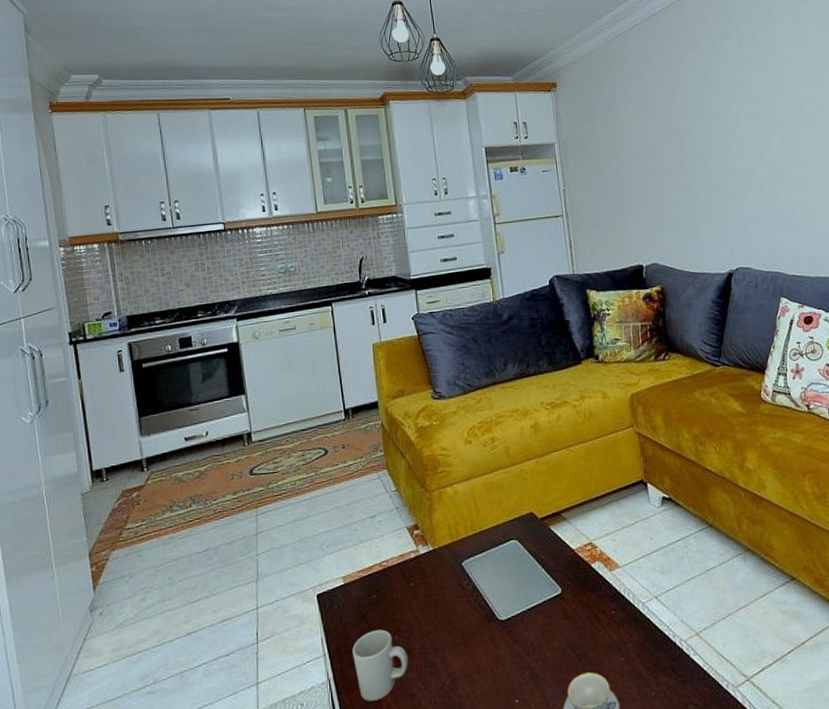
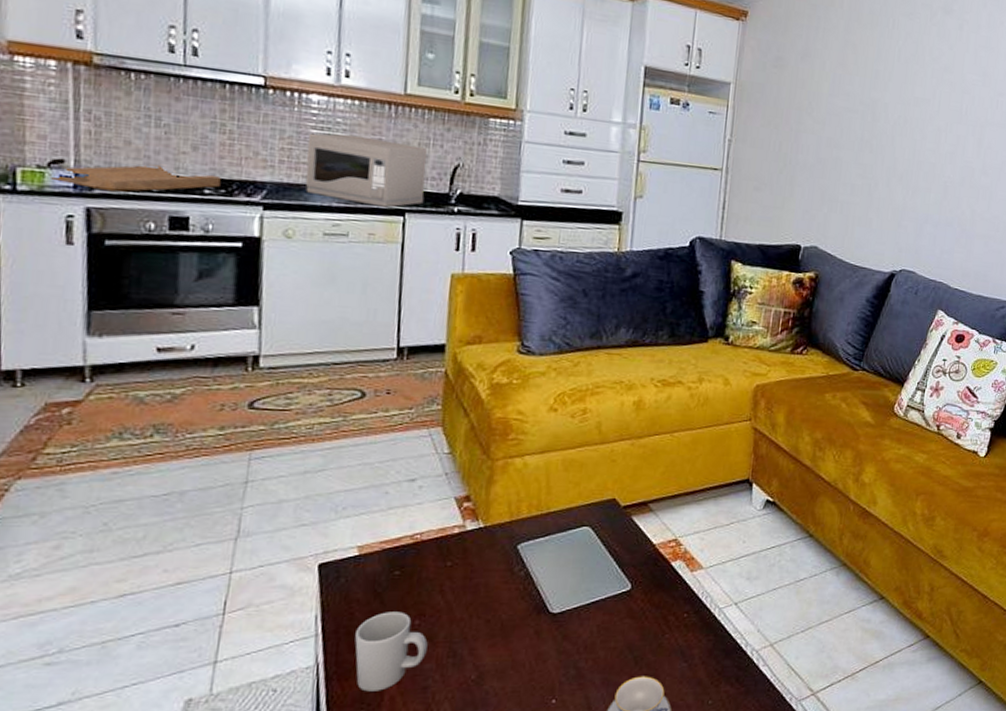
cutting board: none [104,302,207,329] -> present [49,165,221,193]
microwave: none [258,249,344,302] -> present [305,133,427,208]

